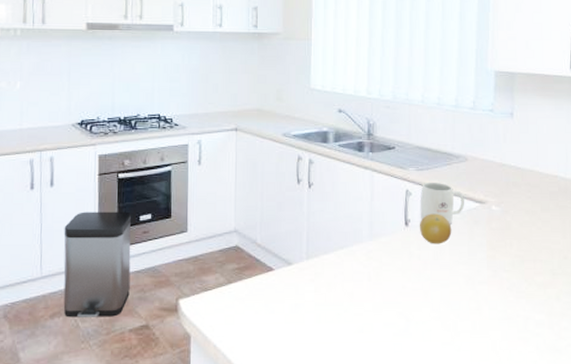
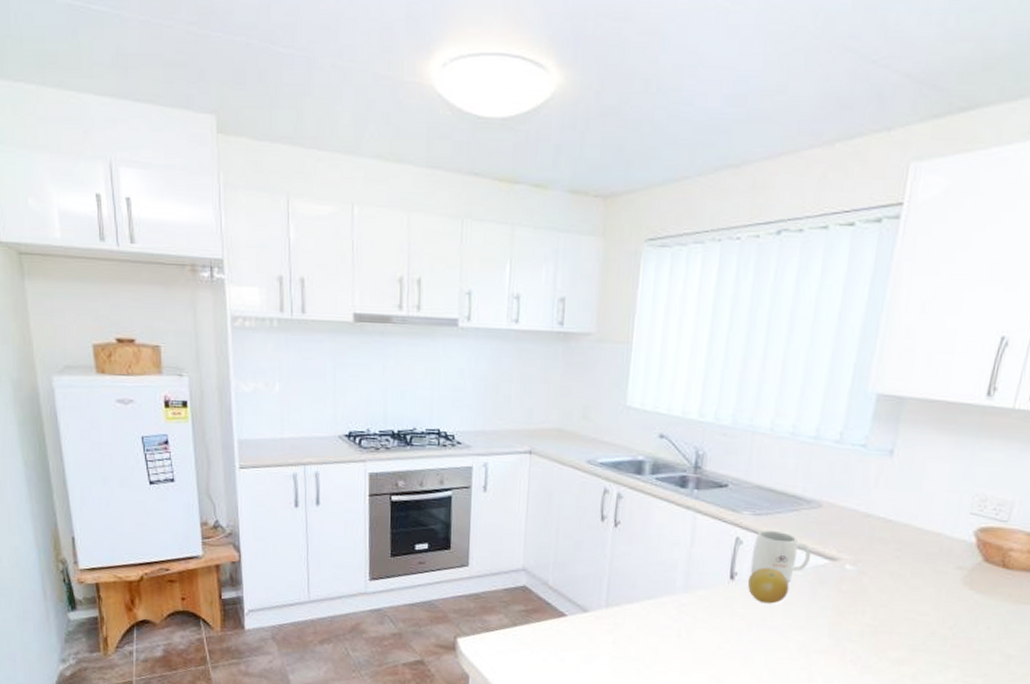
pedal bin: present [63,211,131,318] -> none [332,535,406,649]

